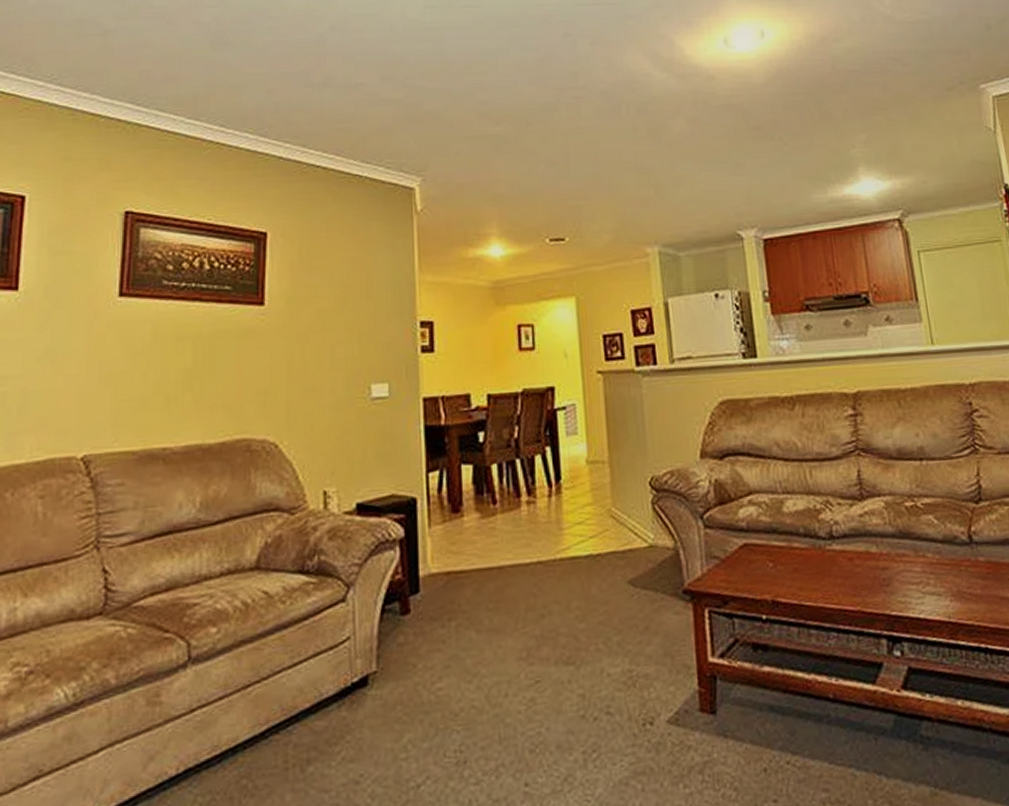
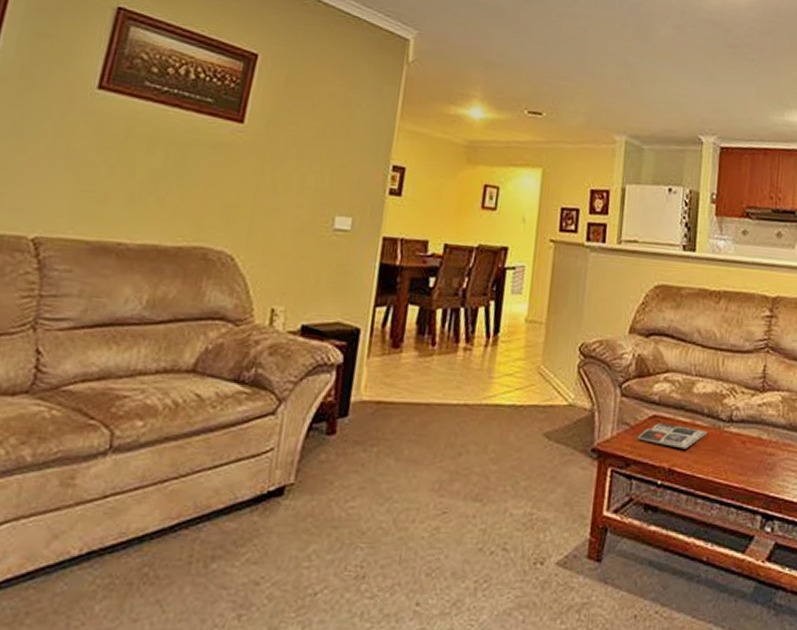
magazine: none [730,550,809,577] -> present [637,423,708,449]

